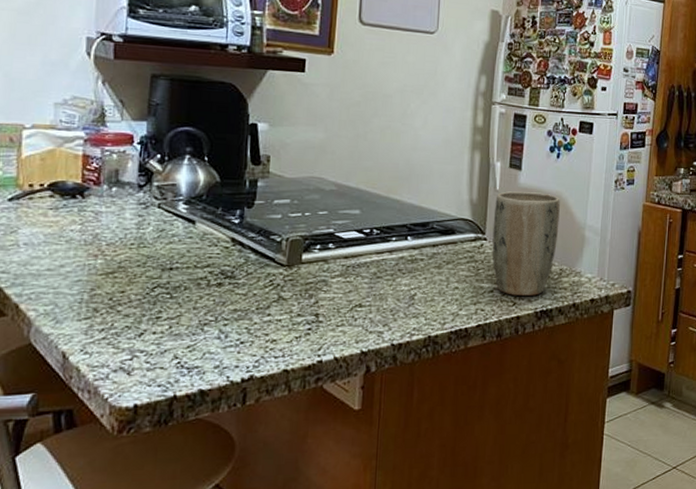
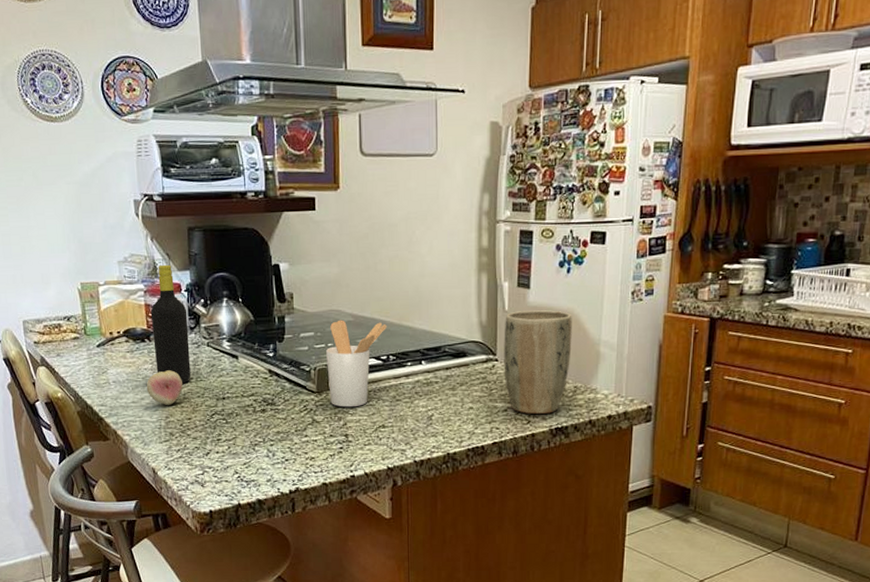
fruit: none [69,233,120,275] -> present [146,370,183,405]
bottle: none [86,112,138,250] -> present [150,264,191,384]
utensil holder: none [301,188,374,284] -> present [326,320,388,408]

